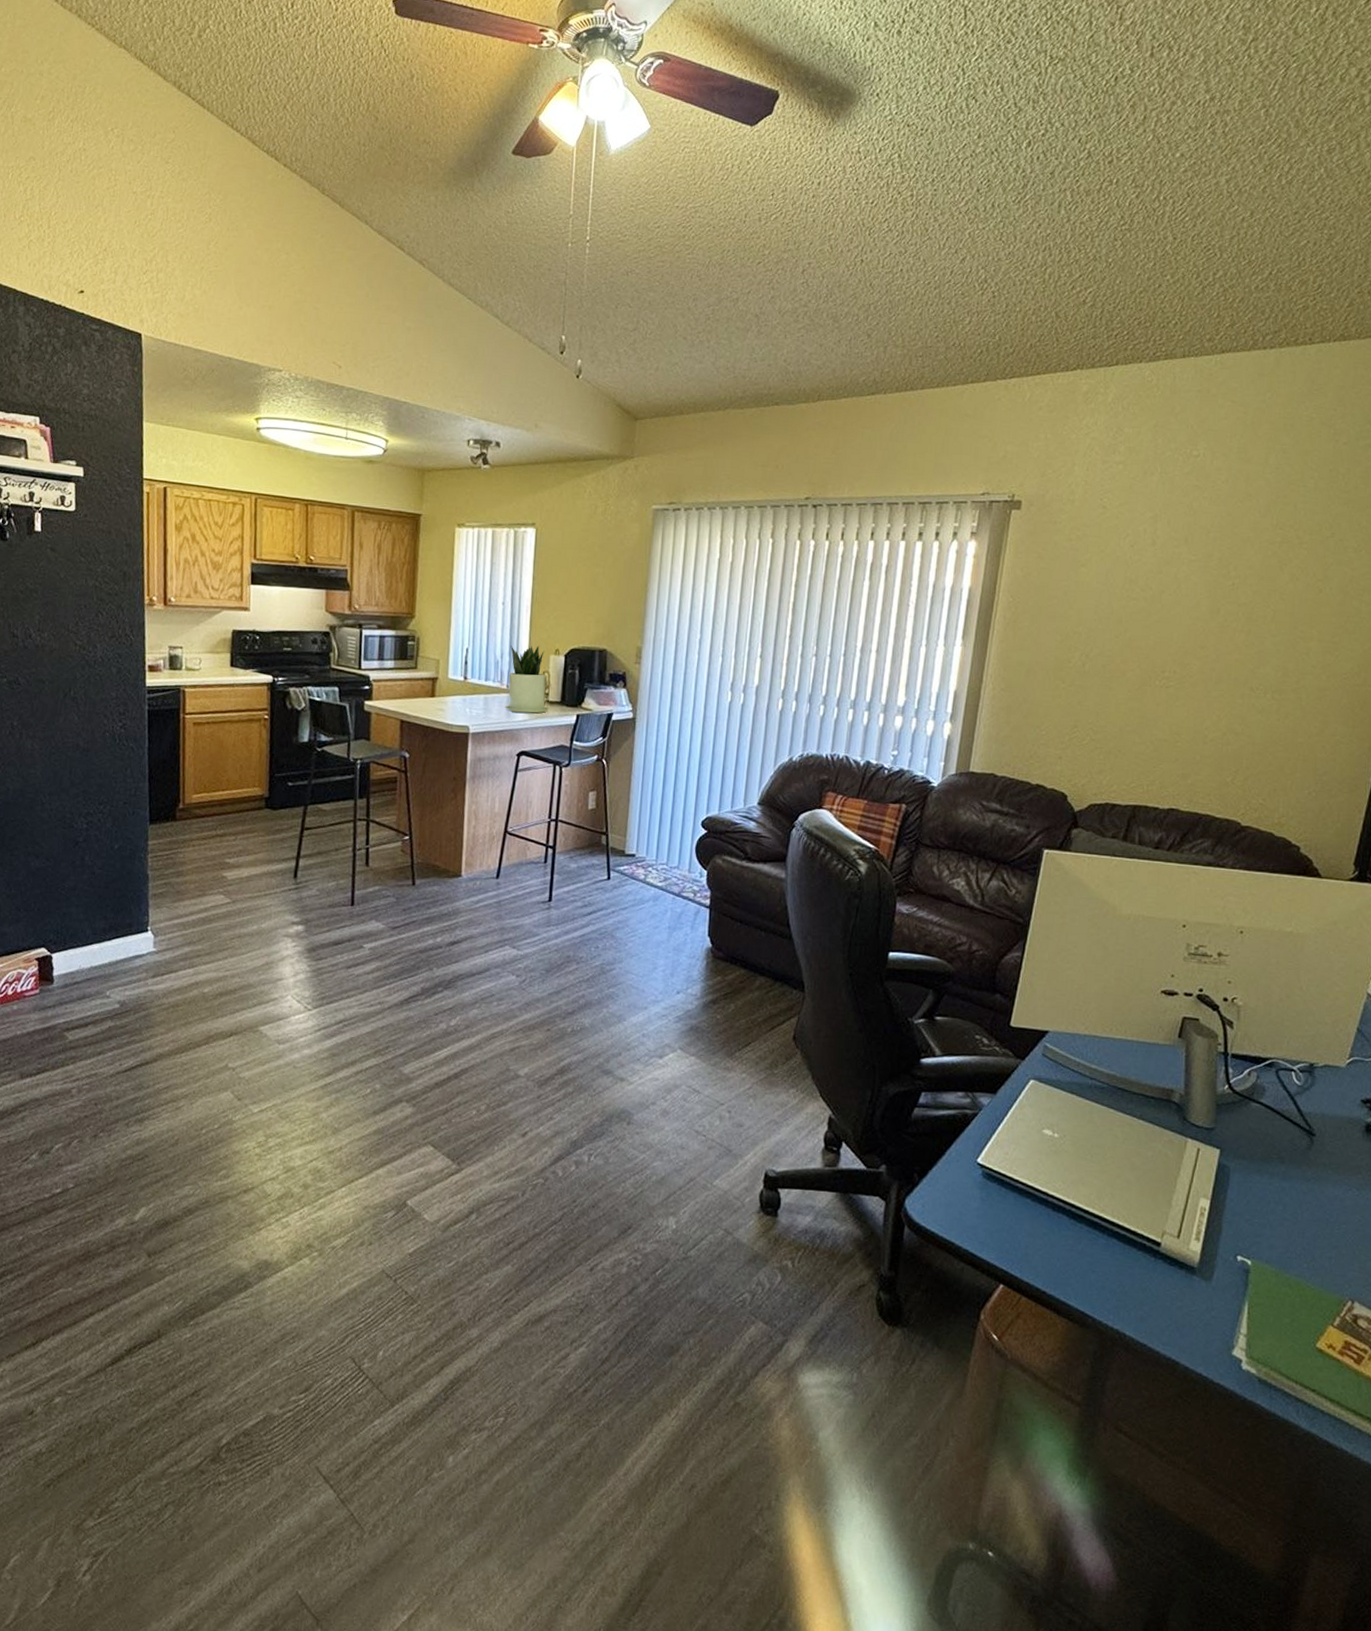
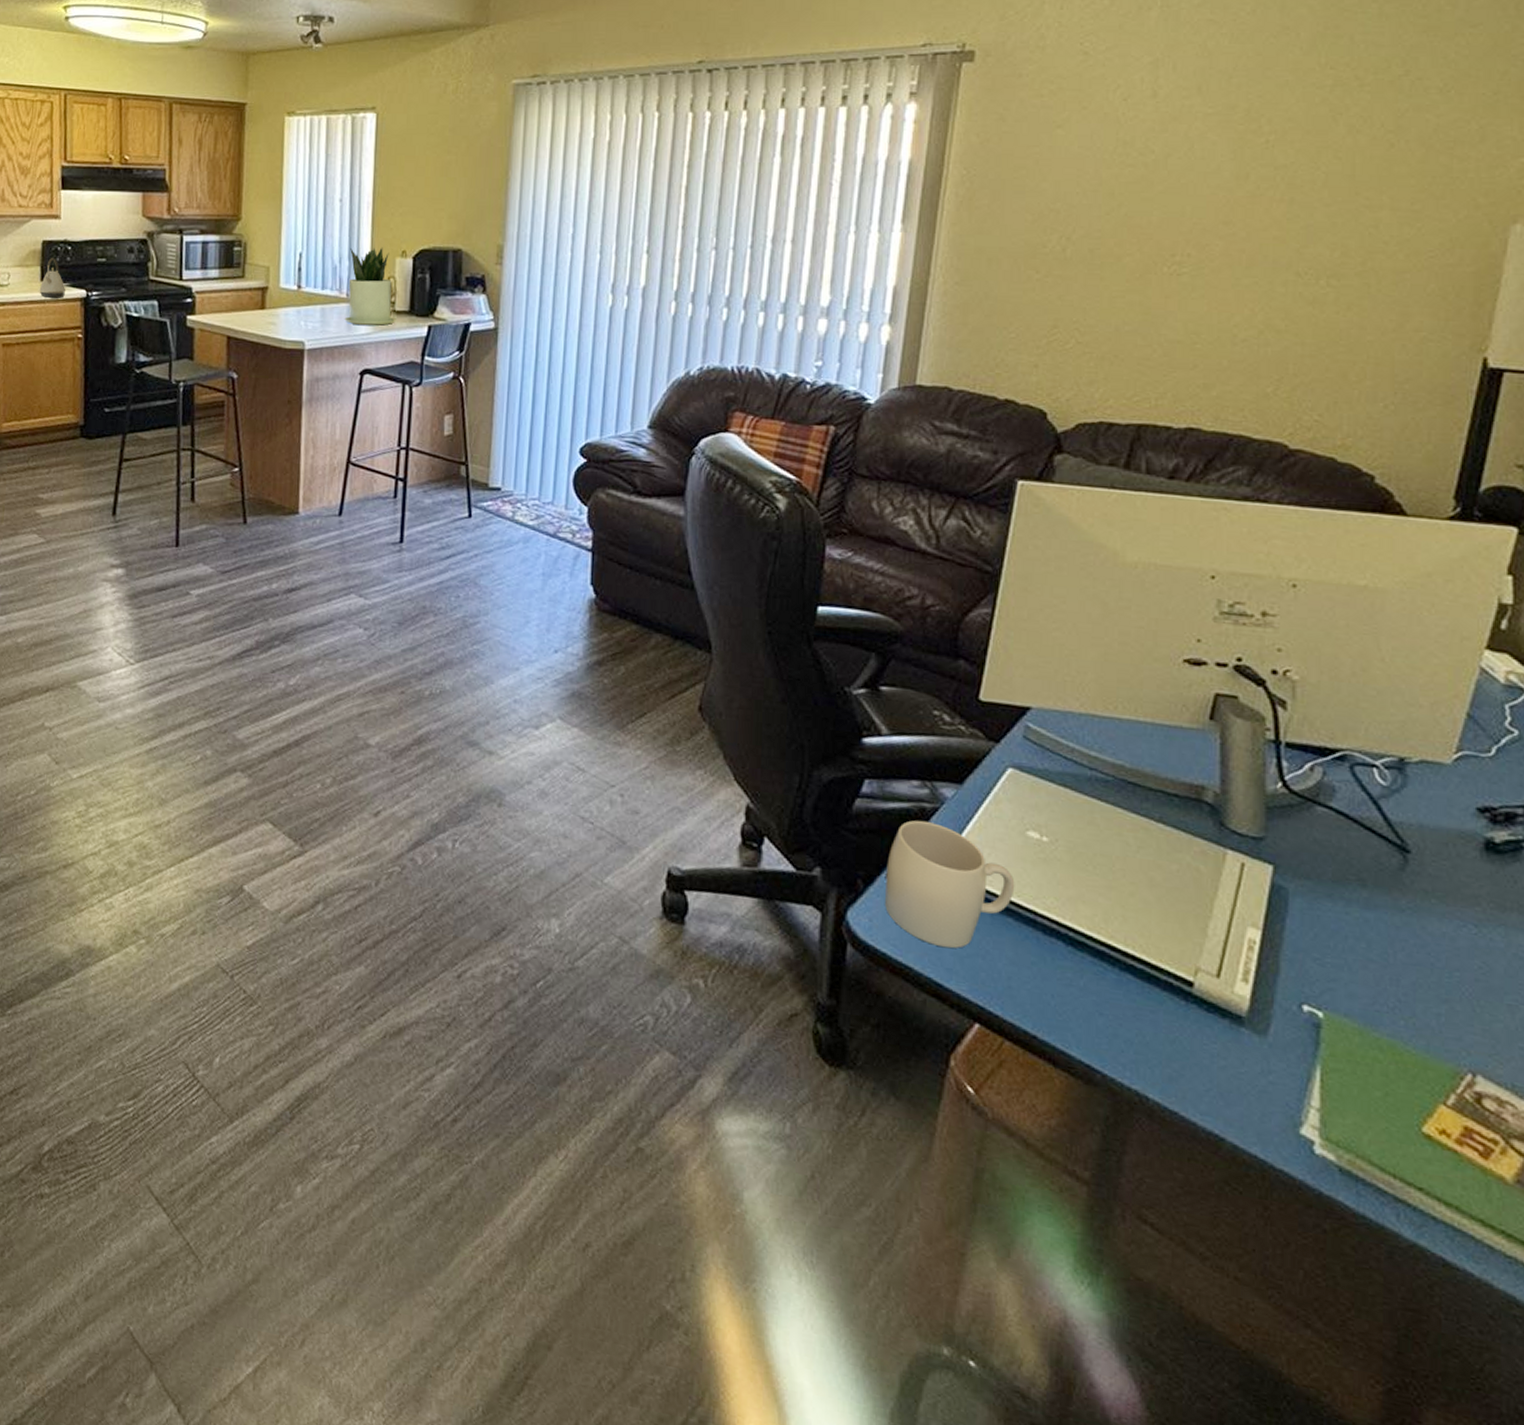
kettle: none [229,646,253,683] -> present [39,258,65,299]
mug: none [934,1123,1033,1226] -> present [885,820,1015,949]

